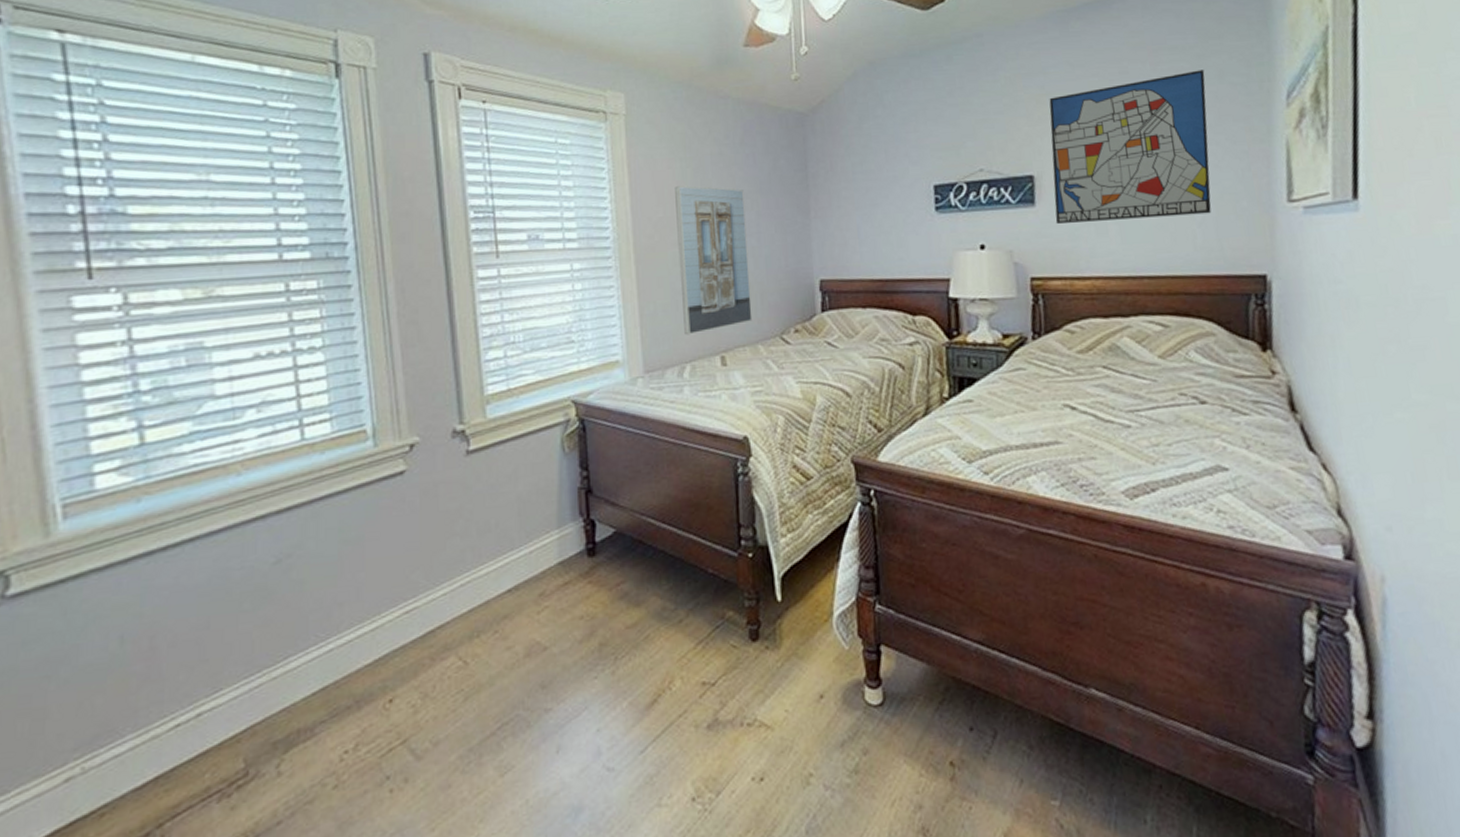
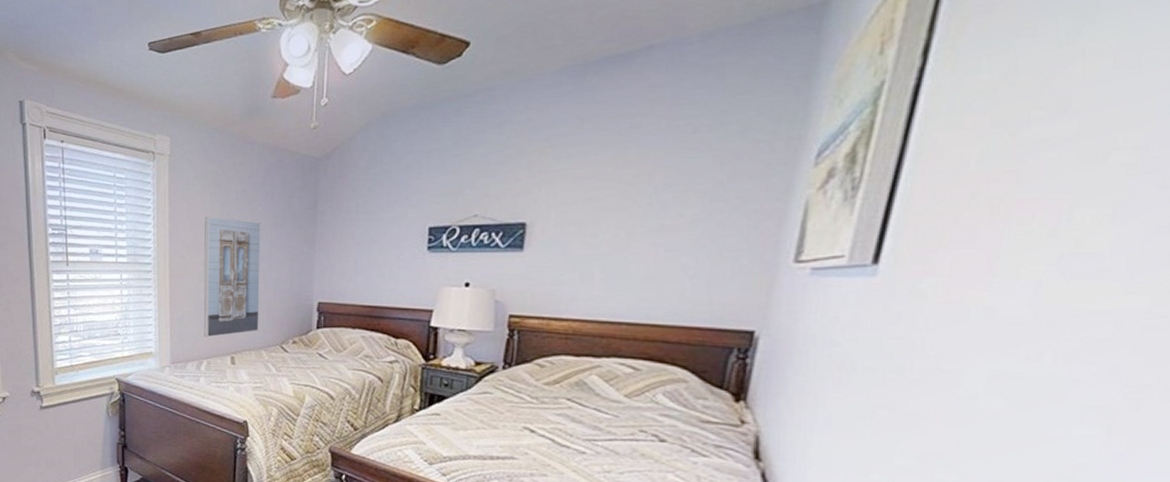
wall art: present [1049,70,1211,224] -> none [541,126,726,269]

